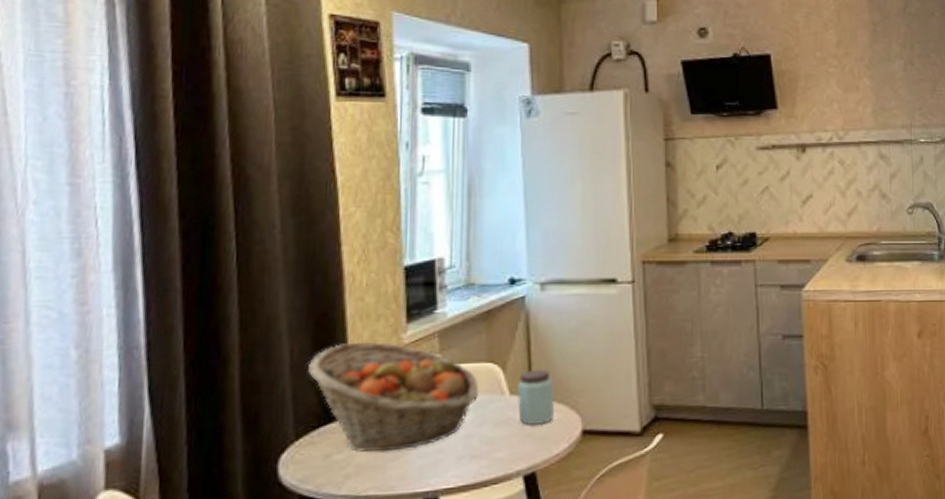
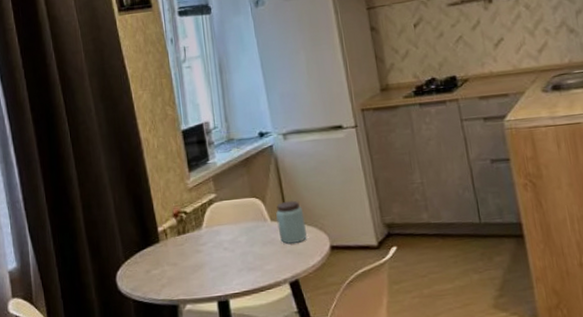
fruit basket: present [308,341,480,452] -> none [126,187,248,268]

